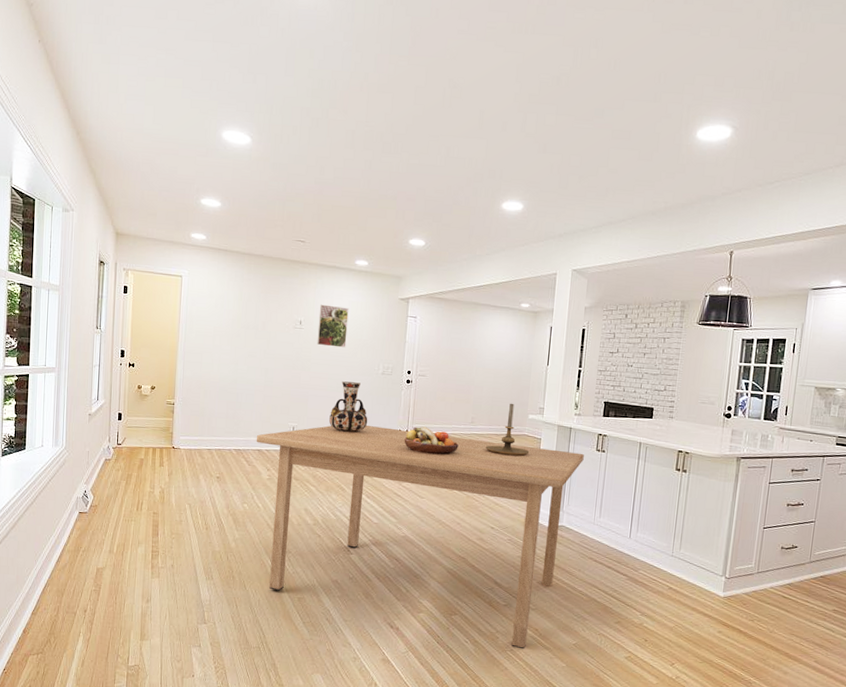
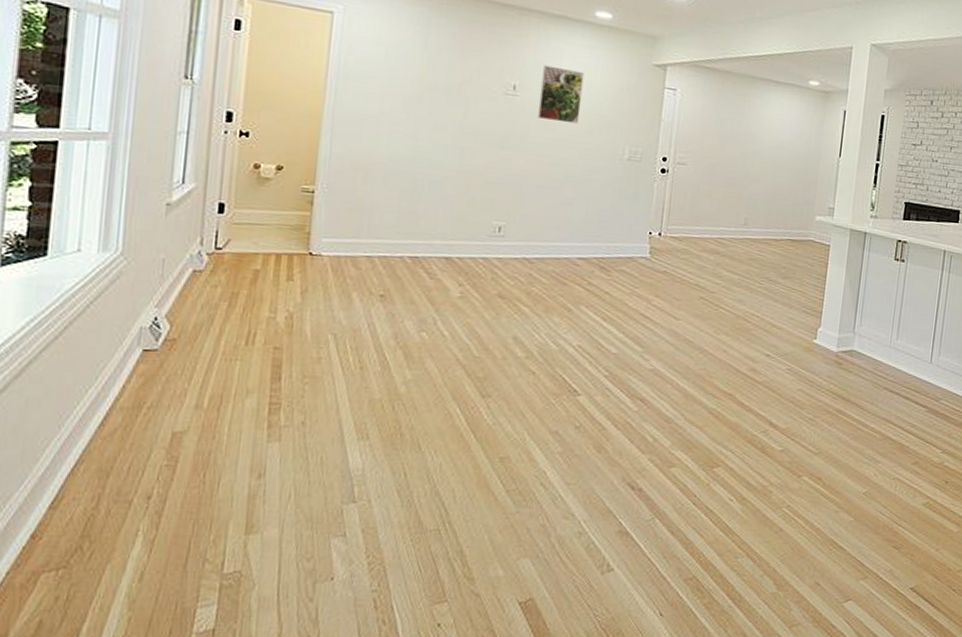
table: present [256,425,584,649] -> none [442,226,880,504]
vase: present [329,381,368,433] -> none [552,167,607,236]
fruit bowl: present [404,426,459,455] -> none [655,228,727,265]
candle holder: present [485,403,530,456] -> none [760,201,816,267]

